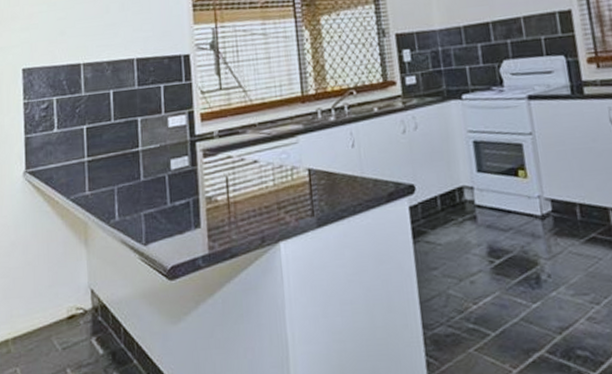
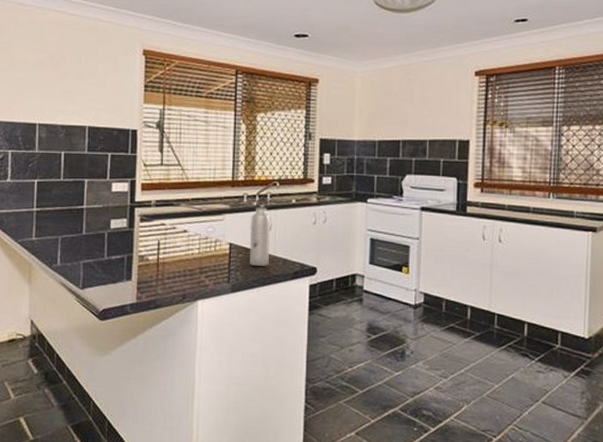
water bottle: none [328,111,357,192] -> present [249,198,270,266]

